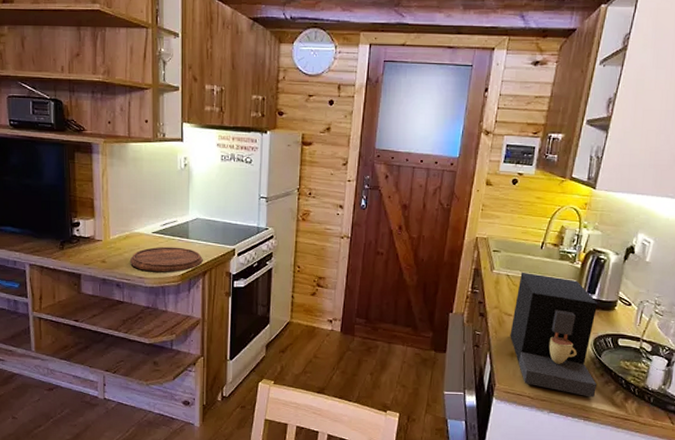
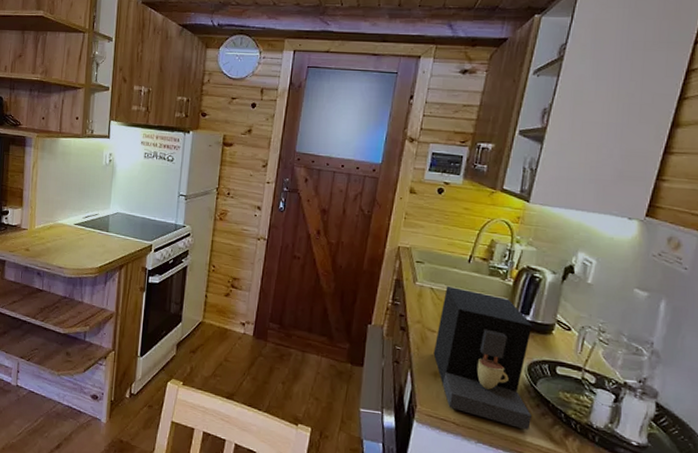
cutting board: present [129,246,203,272] -> none [51,238,121,264]

